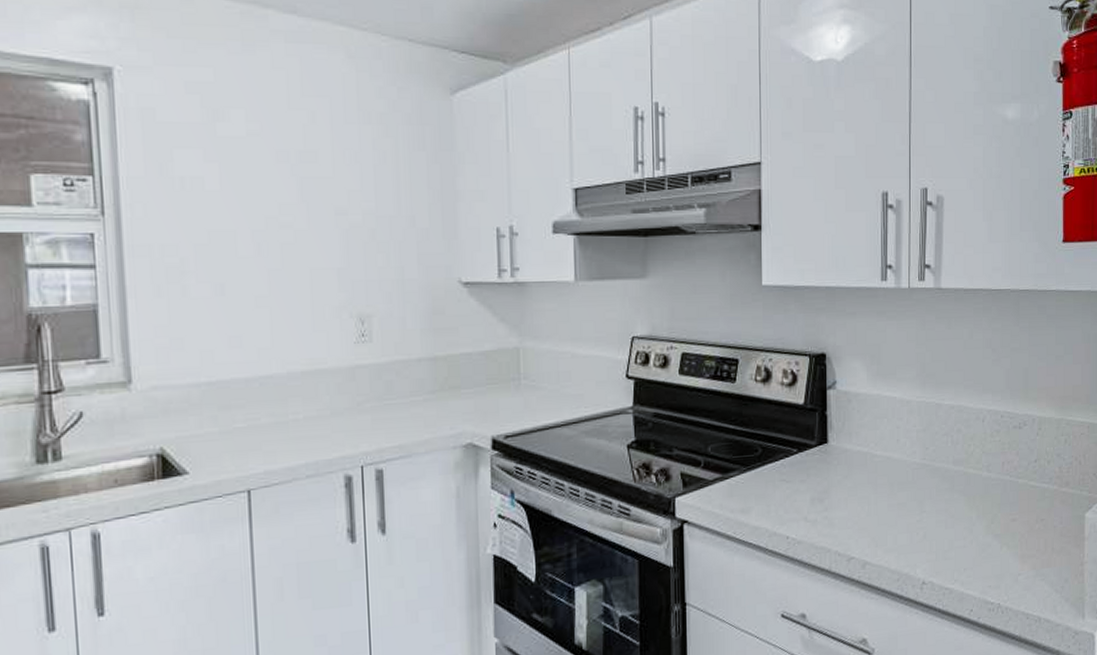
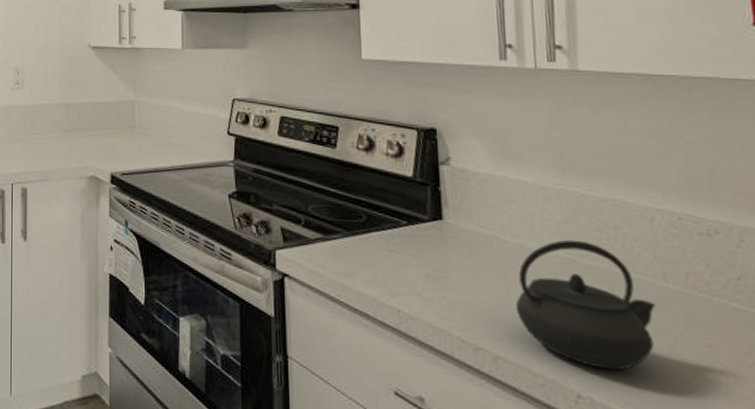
kettle: none [881,446,981,556] -> present [515,239,656,371]

